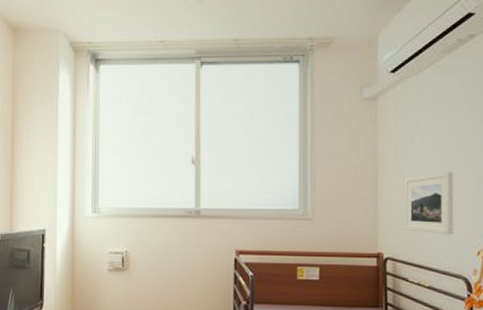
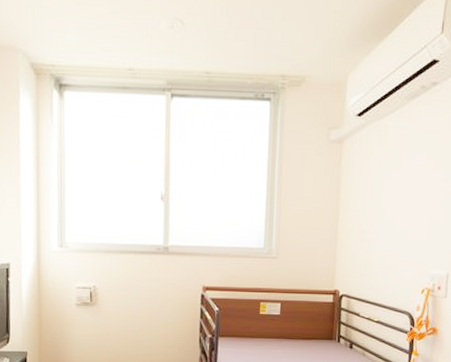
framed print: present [403,172,454,235] -> none [359,215,407,275]

